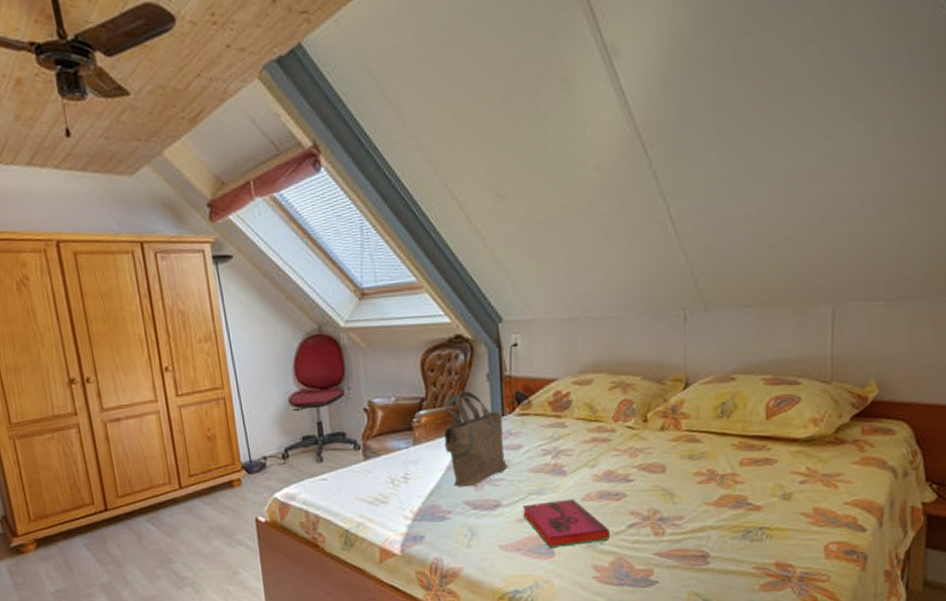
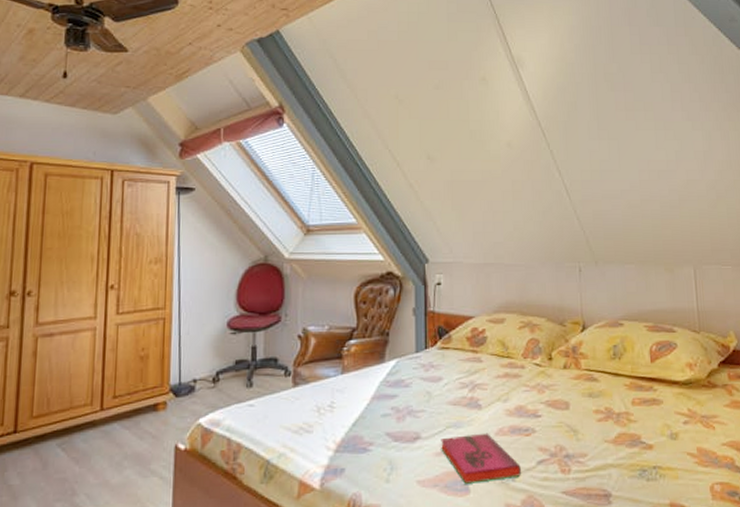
tote bag: present [444,390,509,487] -> none [370,323,429,418]

